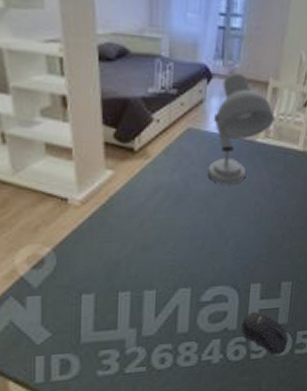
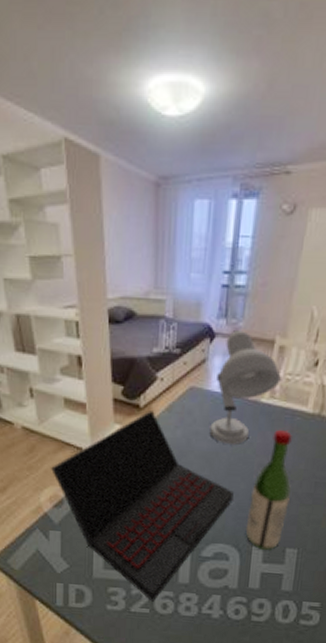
laptop: none [29,154,232,358] -> present [51,411,234,602]
computer mouse: present [241,312,289,355] -> none [242,574,293,622]
wine bottle: none [244,168,285,288] -> present [245,430,292,551]

